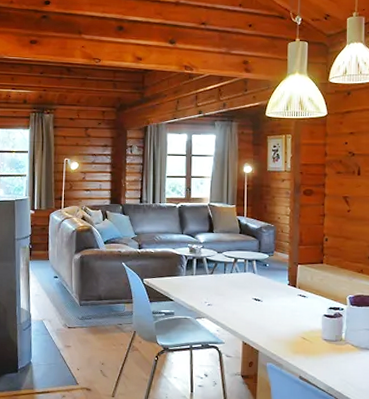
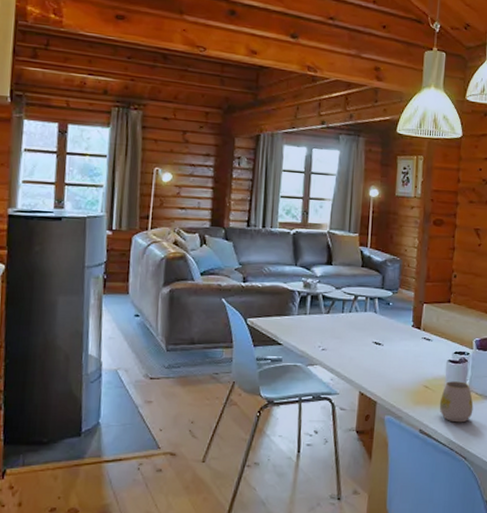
mug: none [317,333,350,371] -> present [439,381,474,423]

